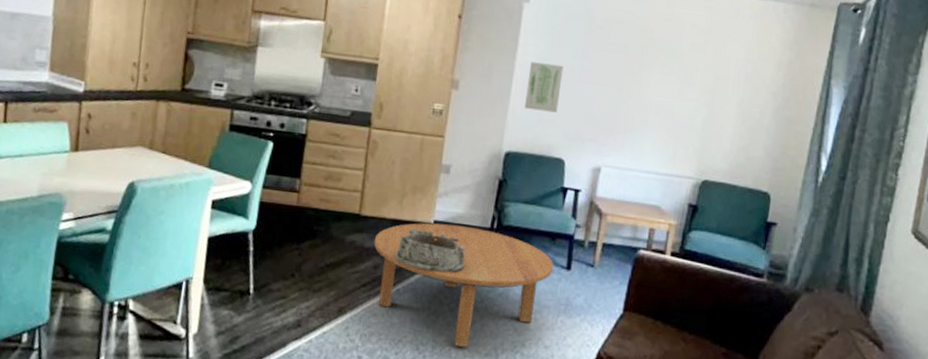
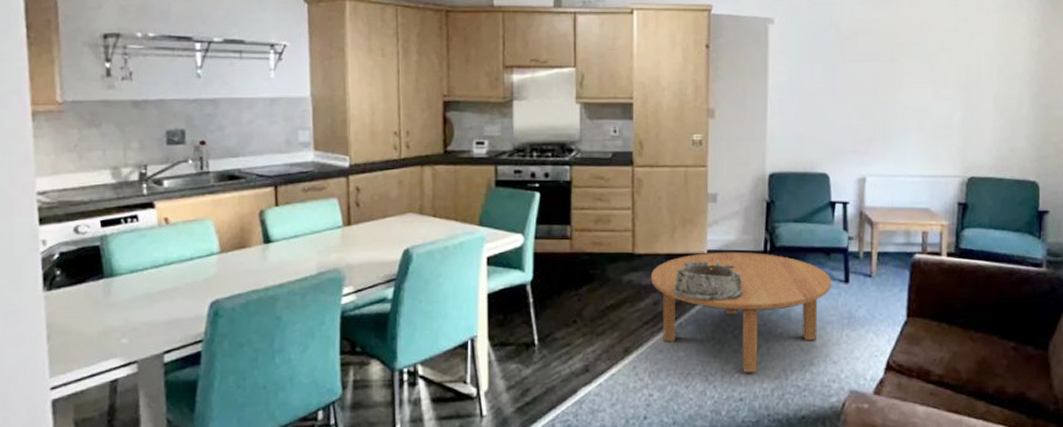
wall art: present [525,62,564,113] -> none [782,81,816,129]

